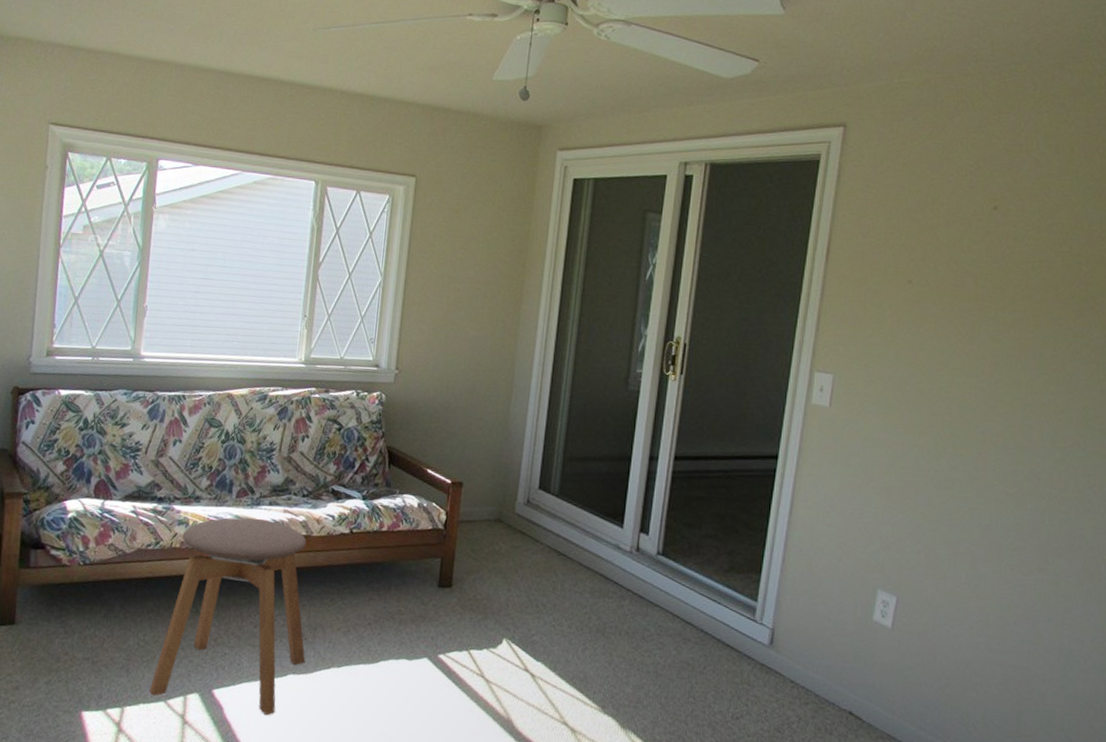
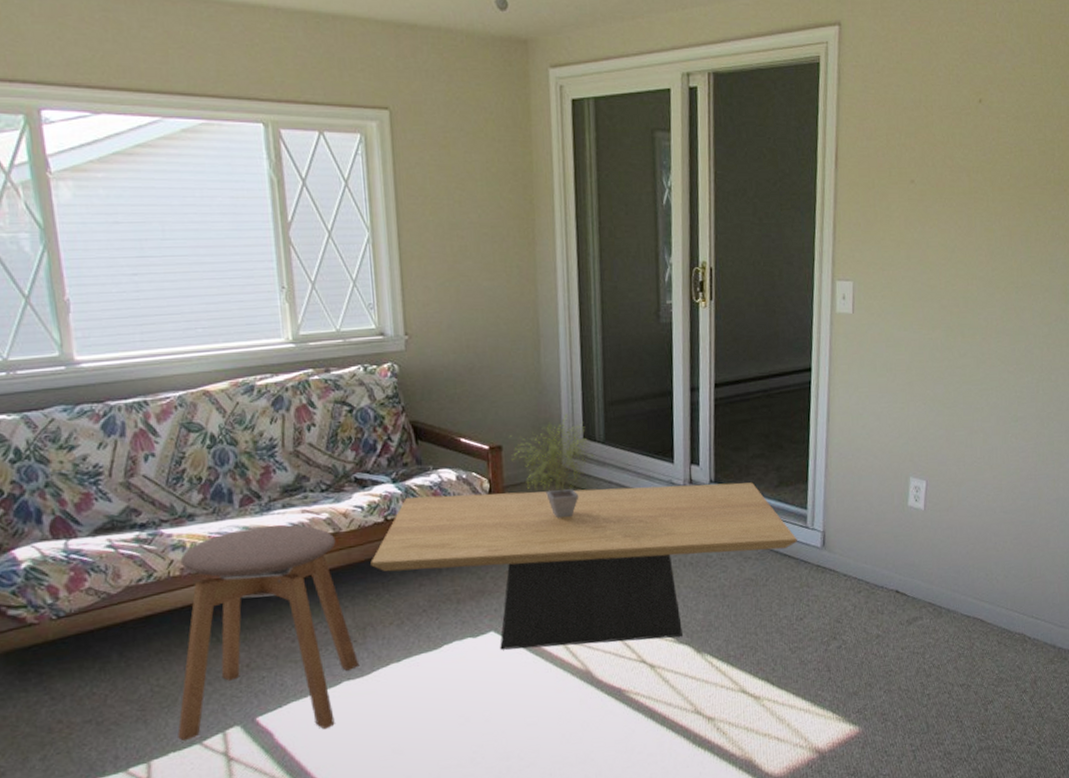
coffee table: none [331,515,743,706] -> present [370,482,797,650]
potted plant: none [470,462,546,562] -> present [510,414,593,519]

